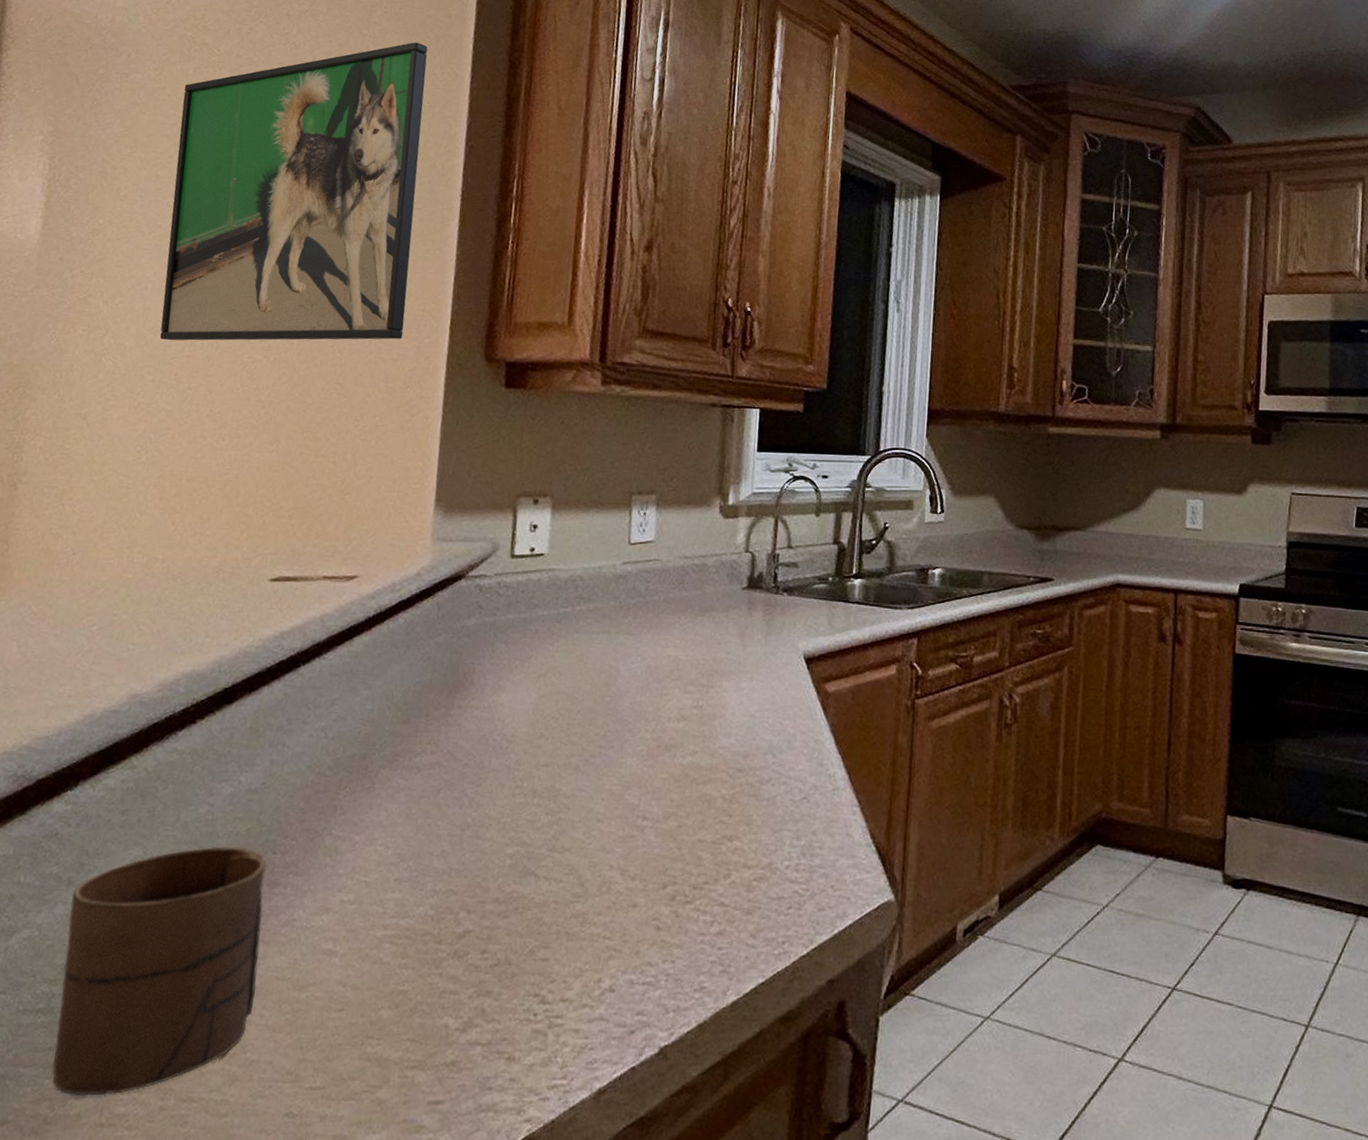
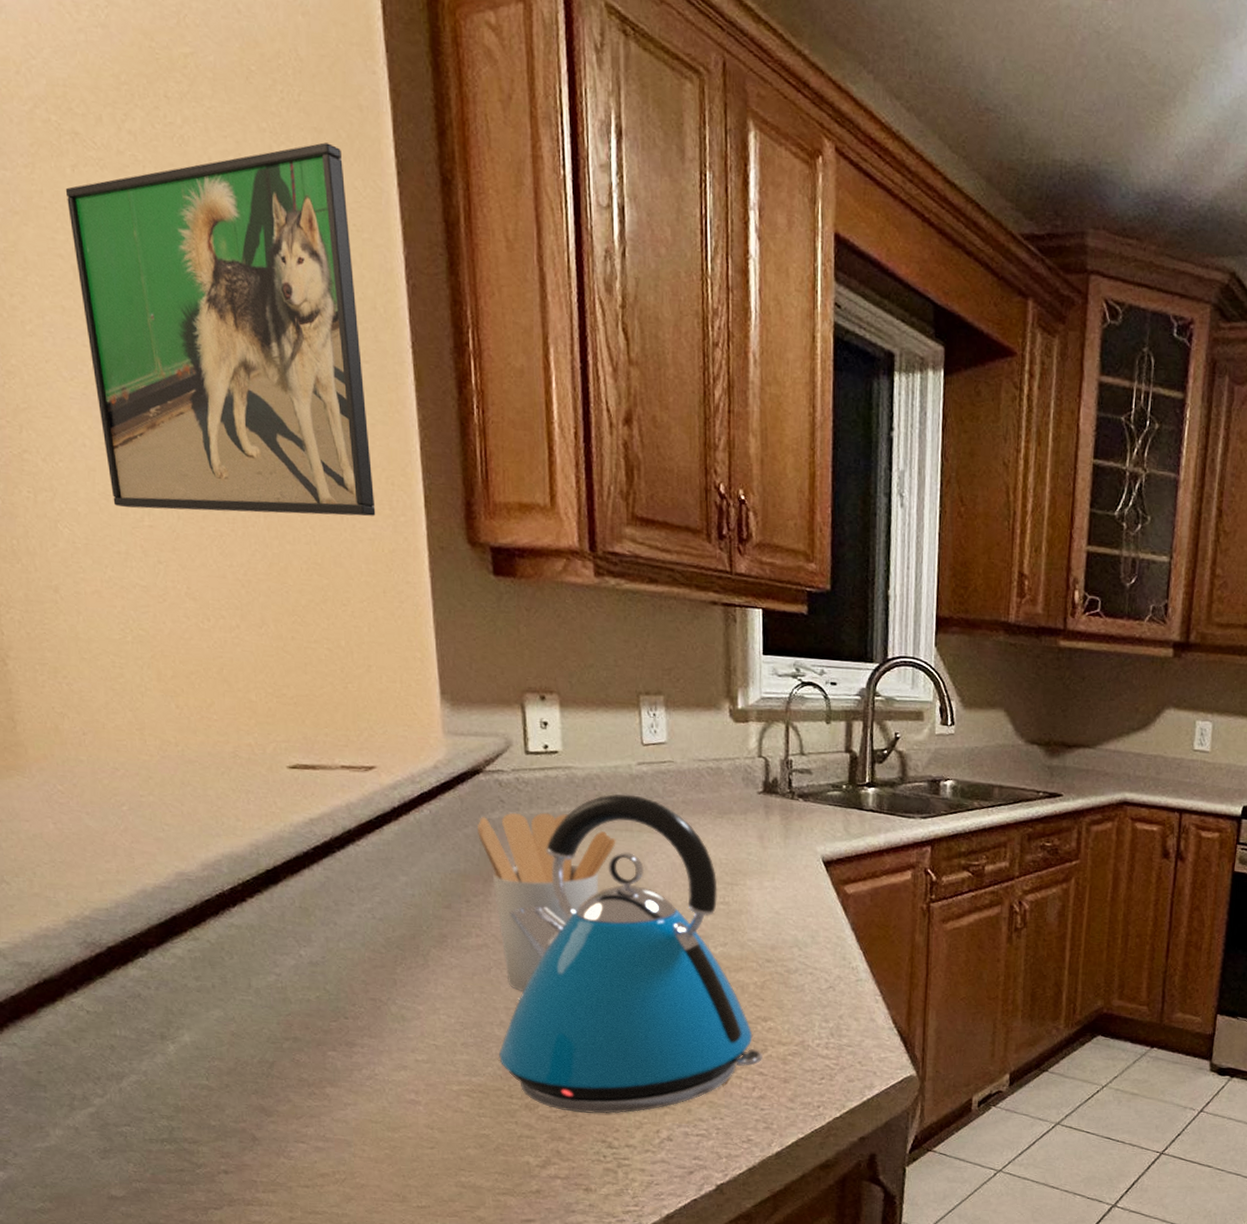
cup: present [52,846,266,1096] -> none [168,1010,354,1207]
kettle: none [434,595,726,960] -> present [499,794,764,1114]
utensil holder: none [449,617,592,815] -> present [476,812,616,991]

